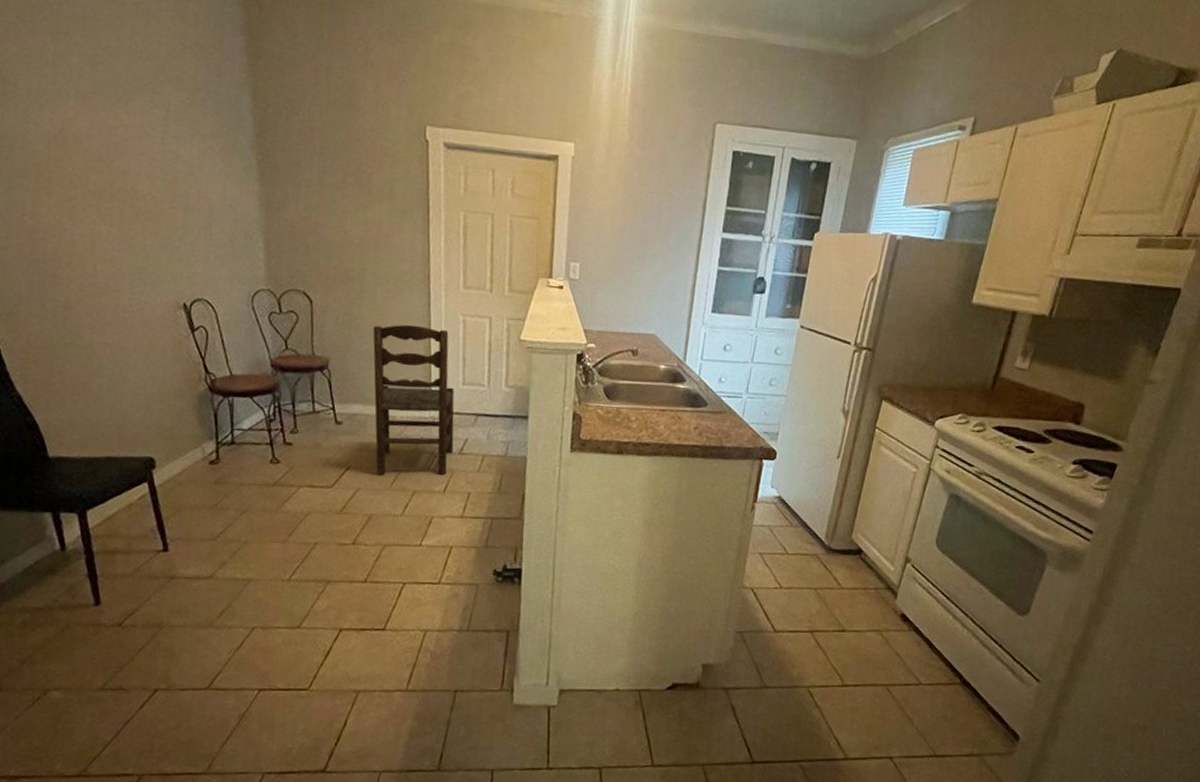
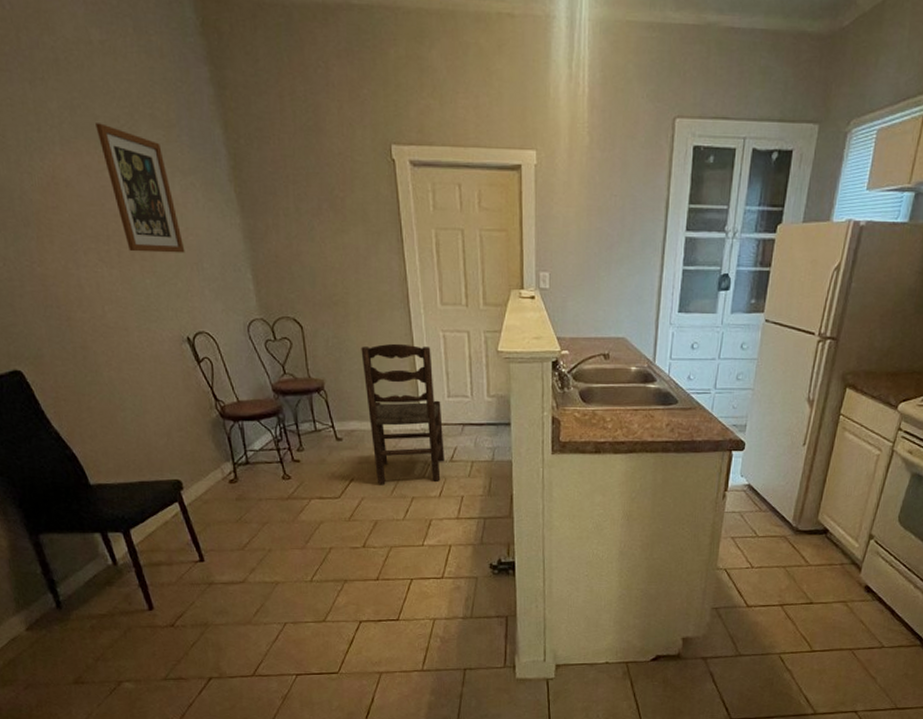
wall art: none [116,80,195,217] -> present [96,123,186,253]

